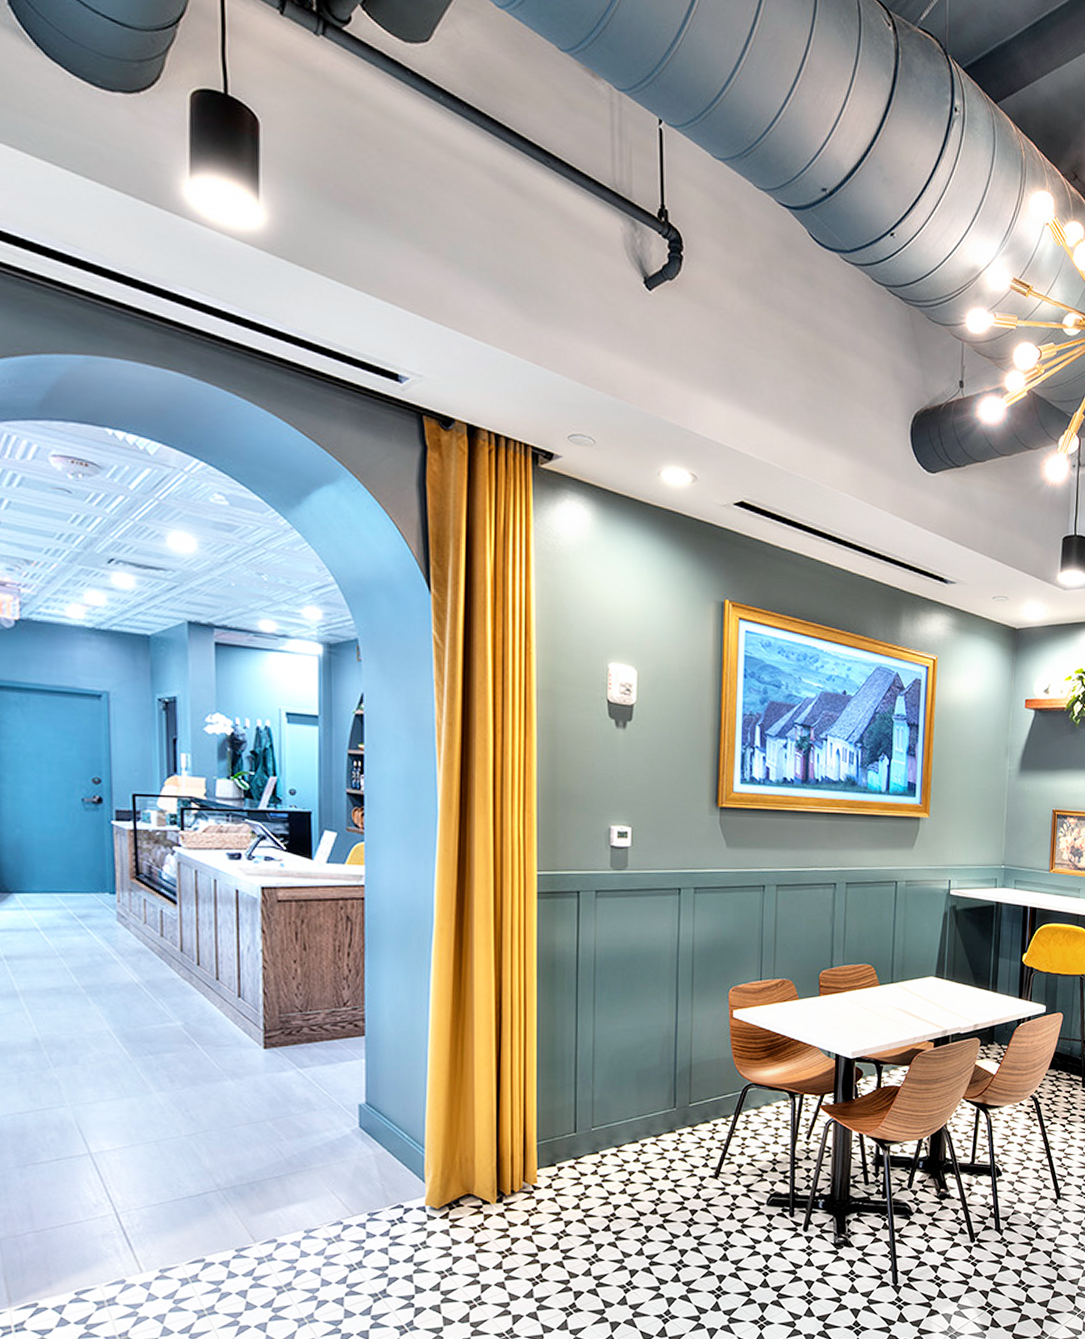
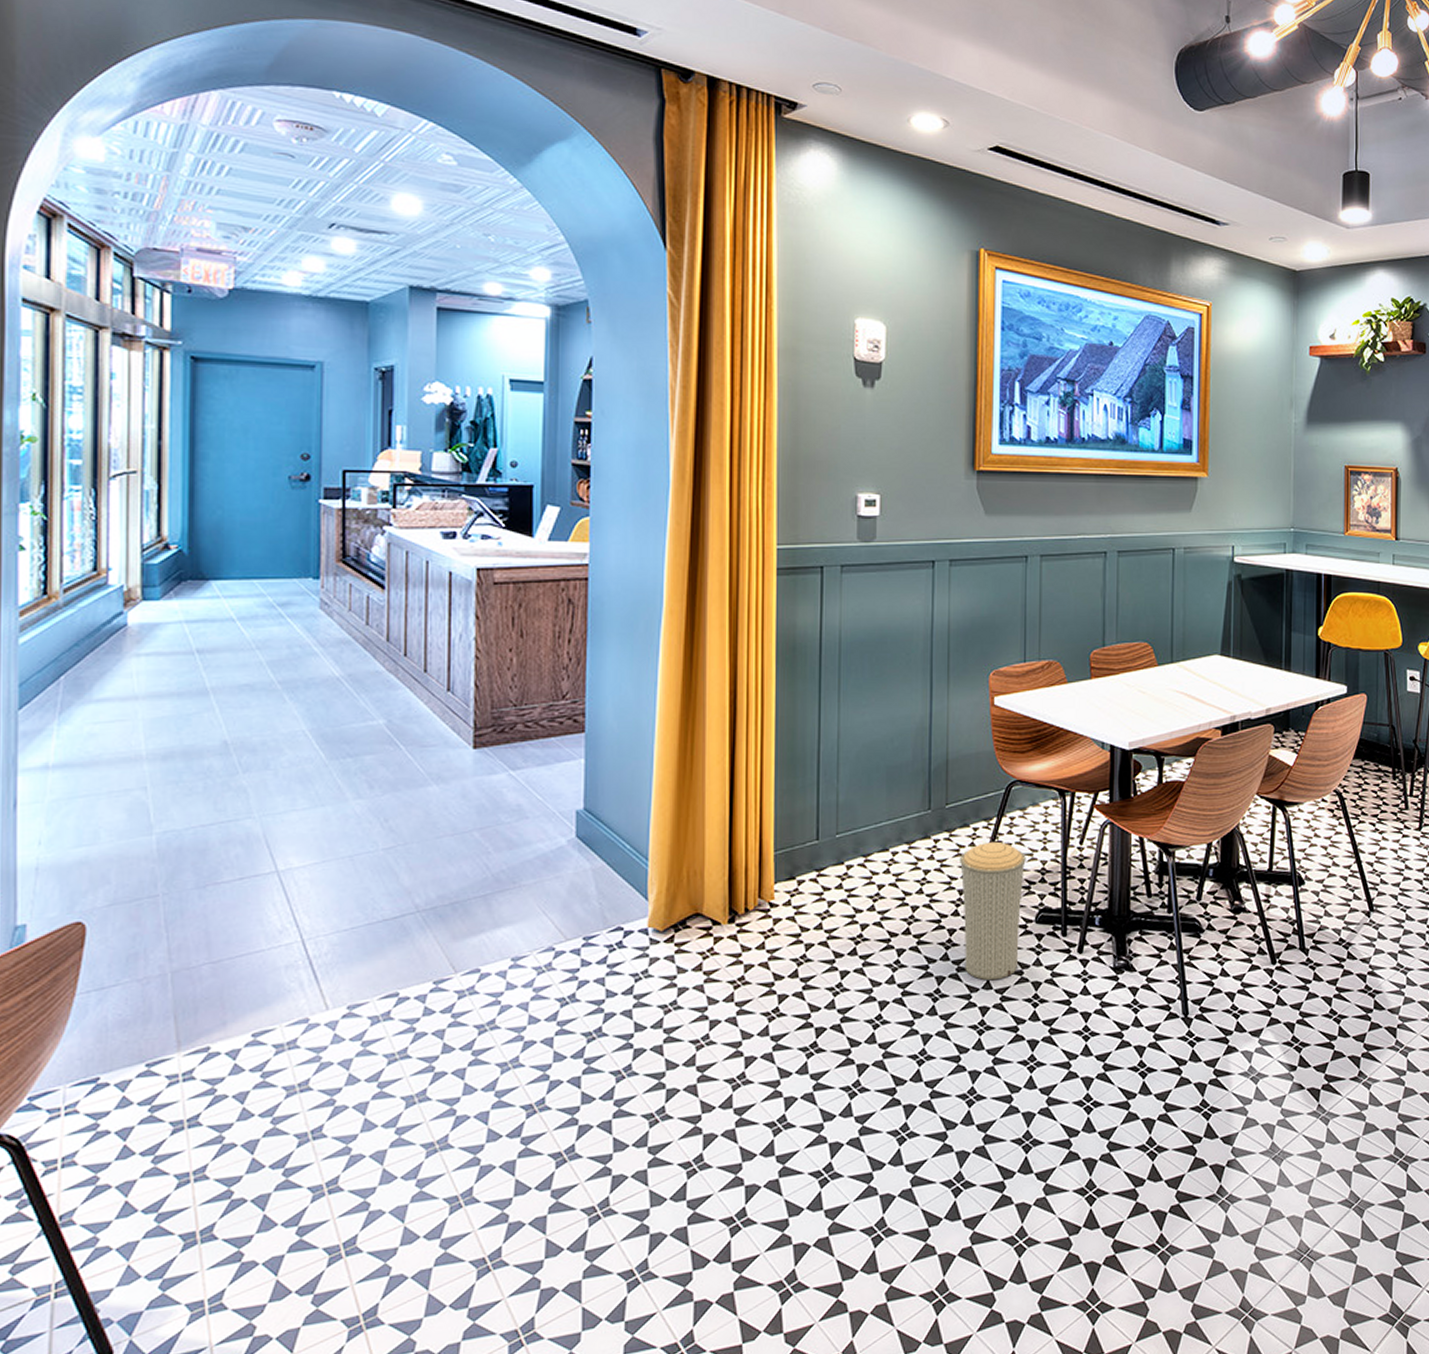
trash can: none [700,1135,759,1254] -> present [959,841,1026,981]

